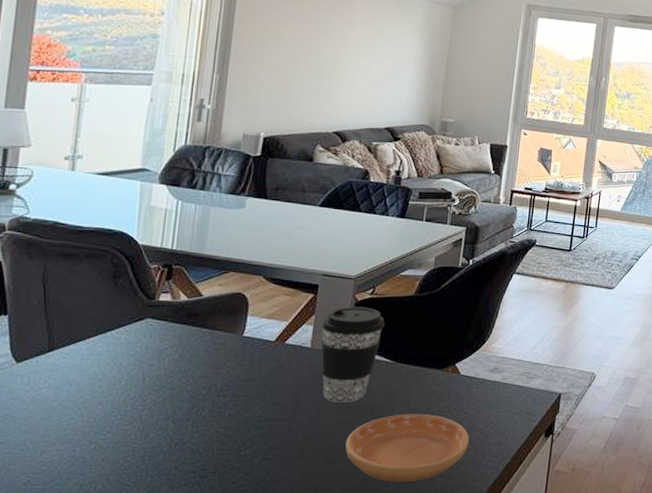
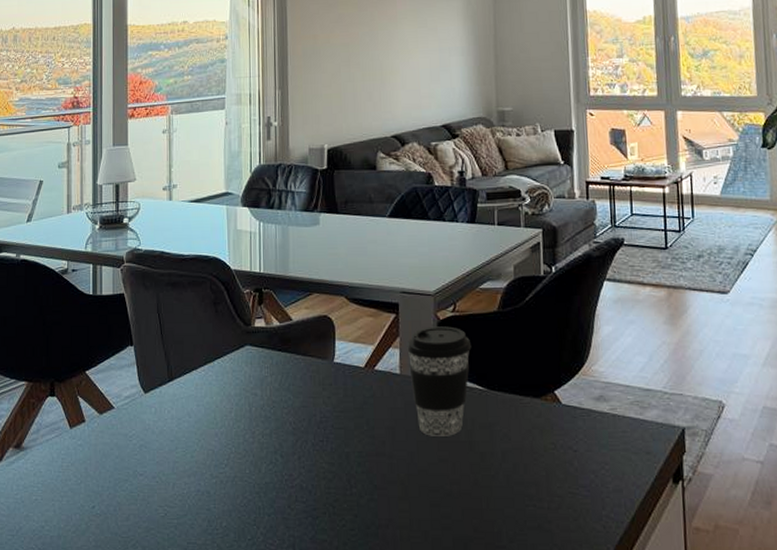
saucer: present [345,413,469,482] -> none [449,450,583,533]

